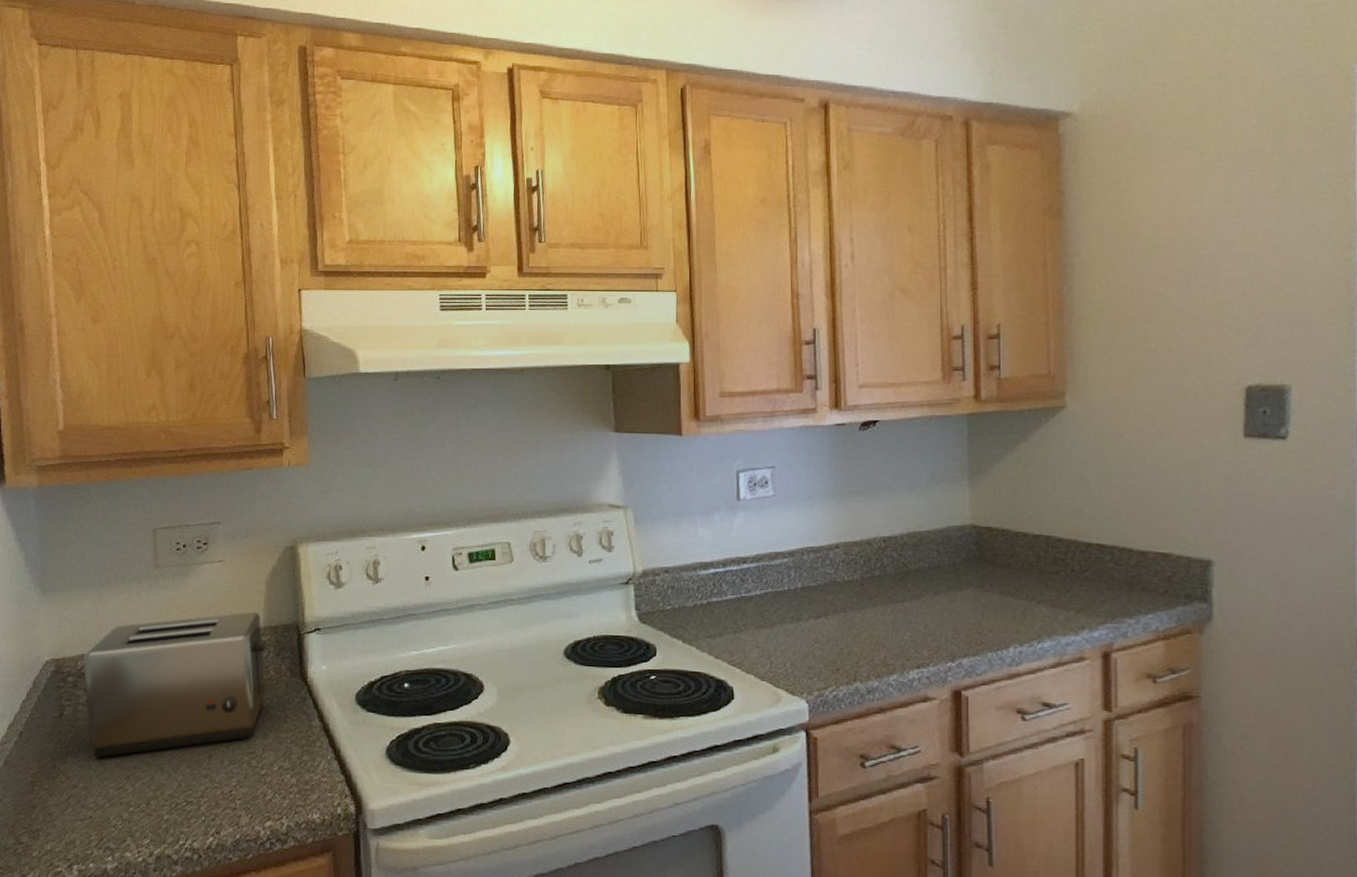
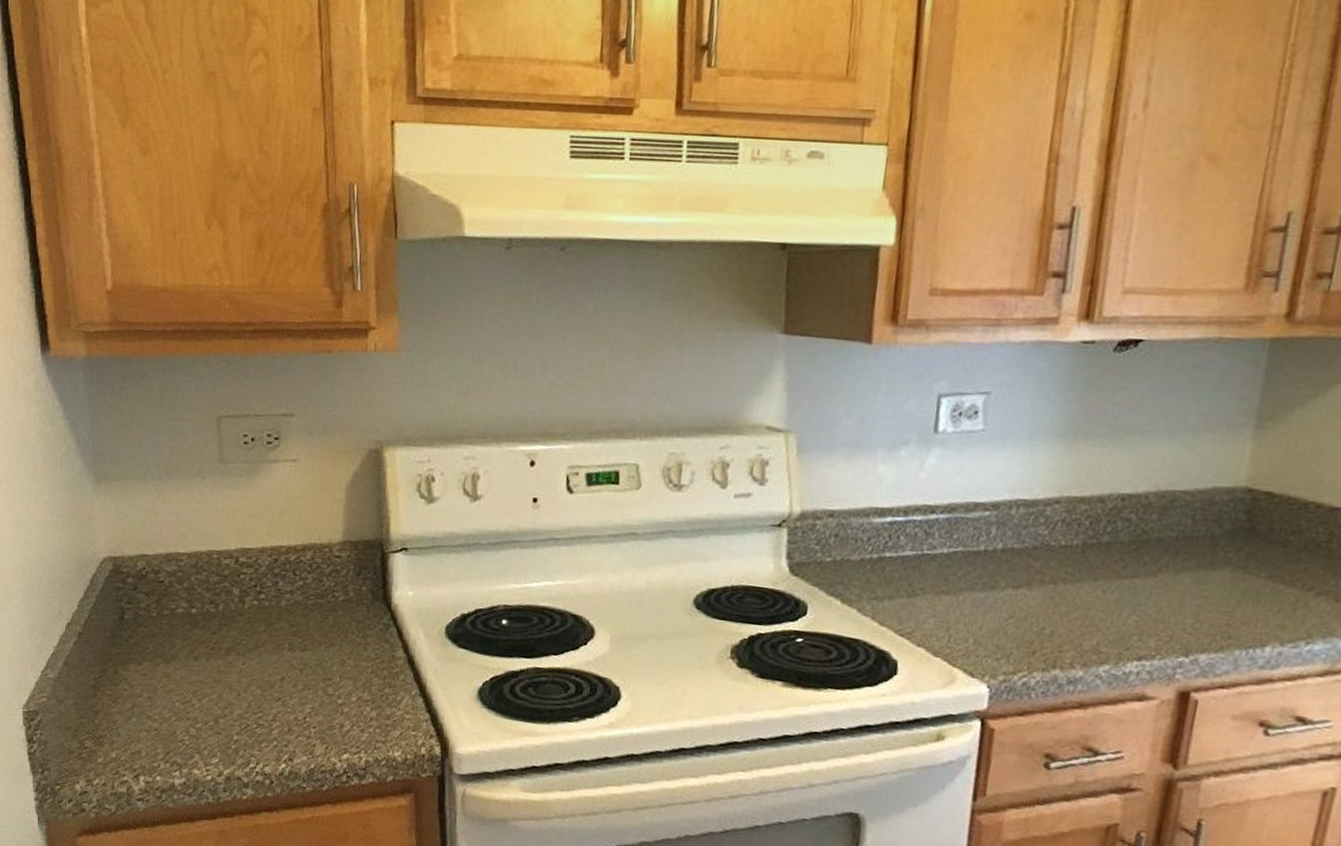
toaster: present [83,611,268,758] -> none [143,522,347,669]

